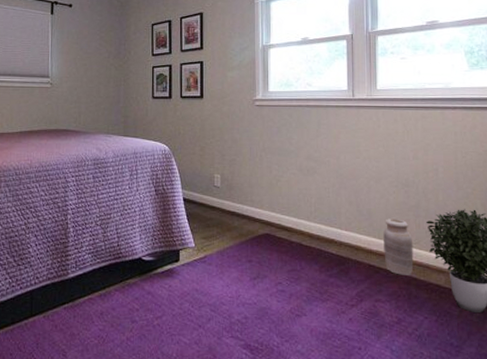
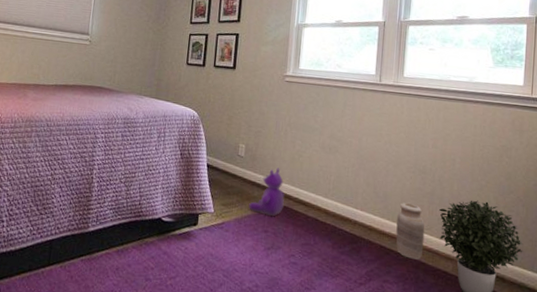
teddy bear: none [230,195,266,245] -> present [249,168,285,216]

